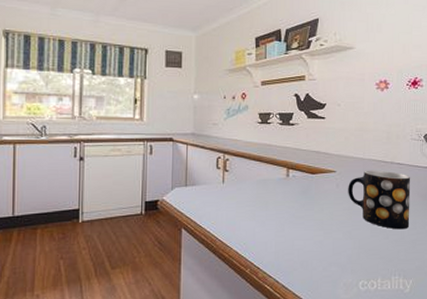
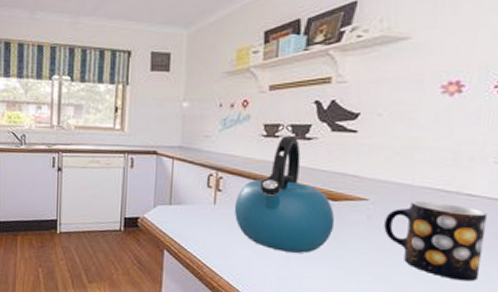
kettle: none [239,123,315,220] -> present [234,136,335,253]

